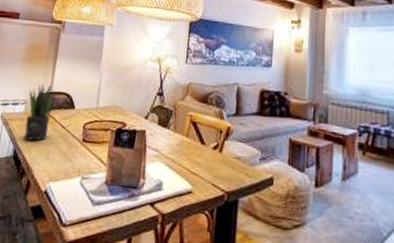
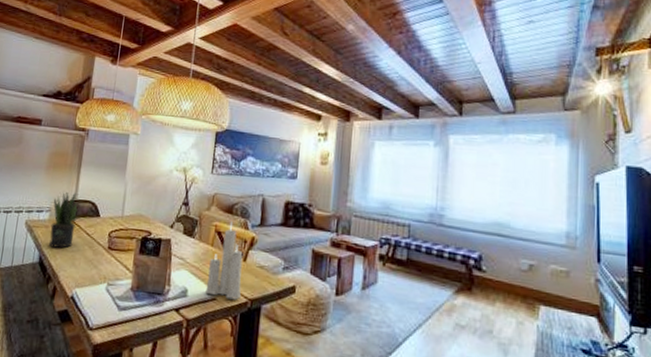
candle: none [181,111,219,193] -> present [205,221,243,300]

